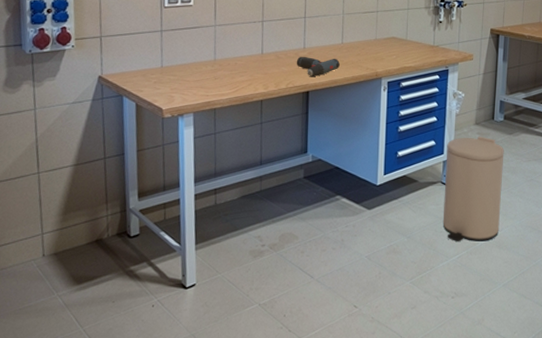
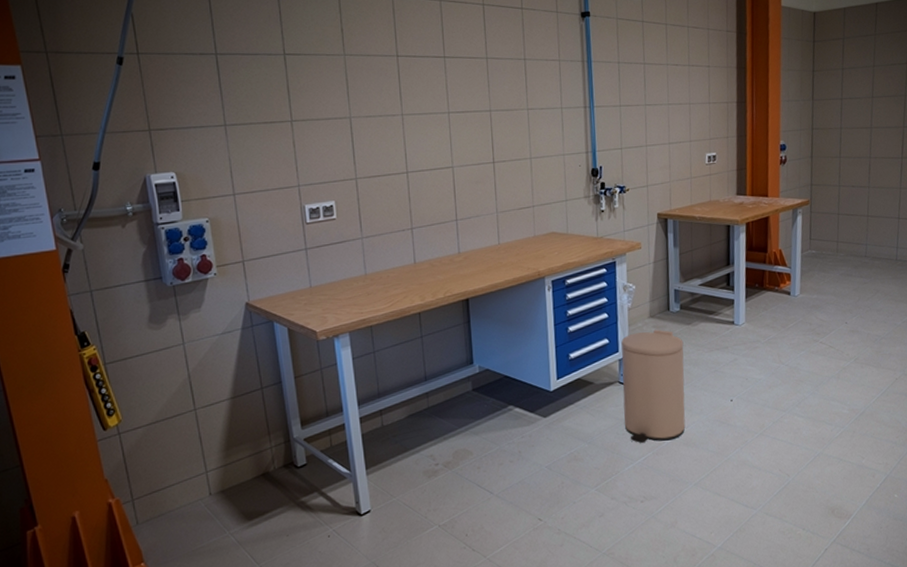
power drill: present [296,57,340,77] -> none [452,260,499,283]

